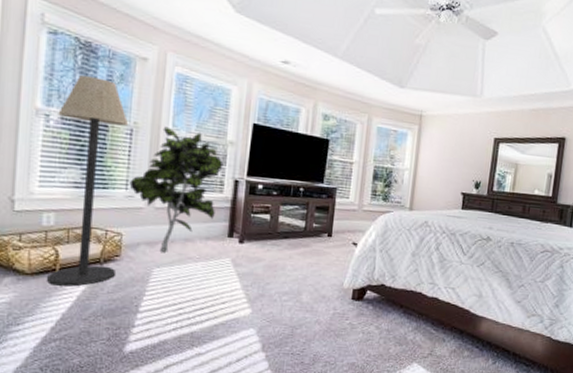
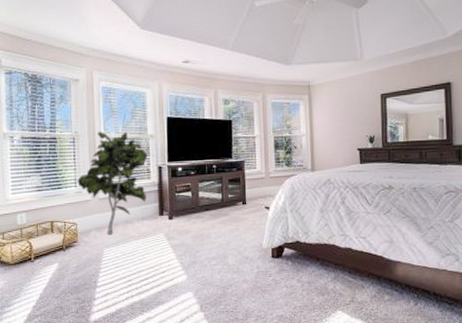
floor lamp: present [47,75,129,287] -> none [19,101,75,271]

